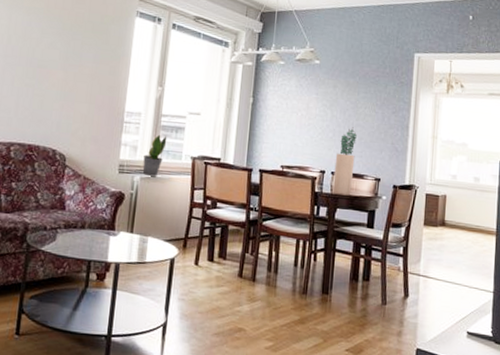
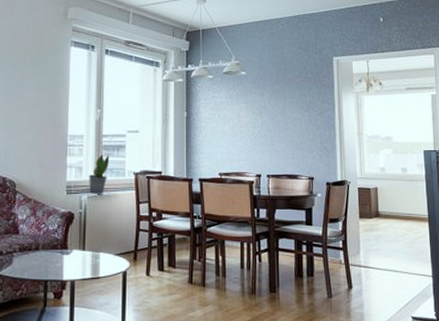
vase: present [332,127,357,196] -> none [269,131,288,196]

